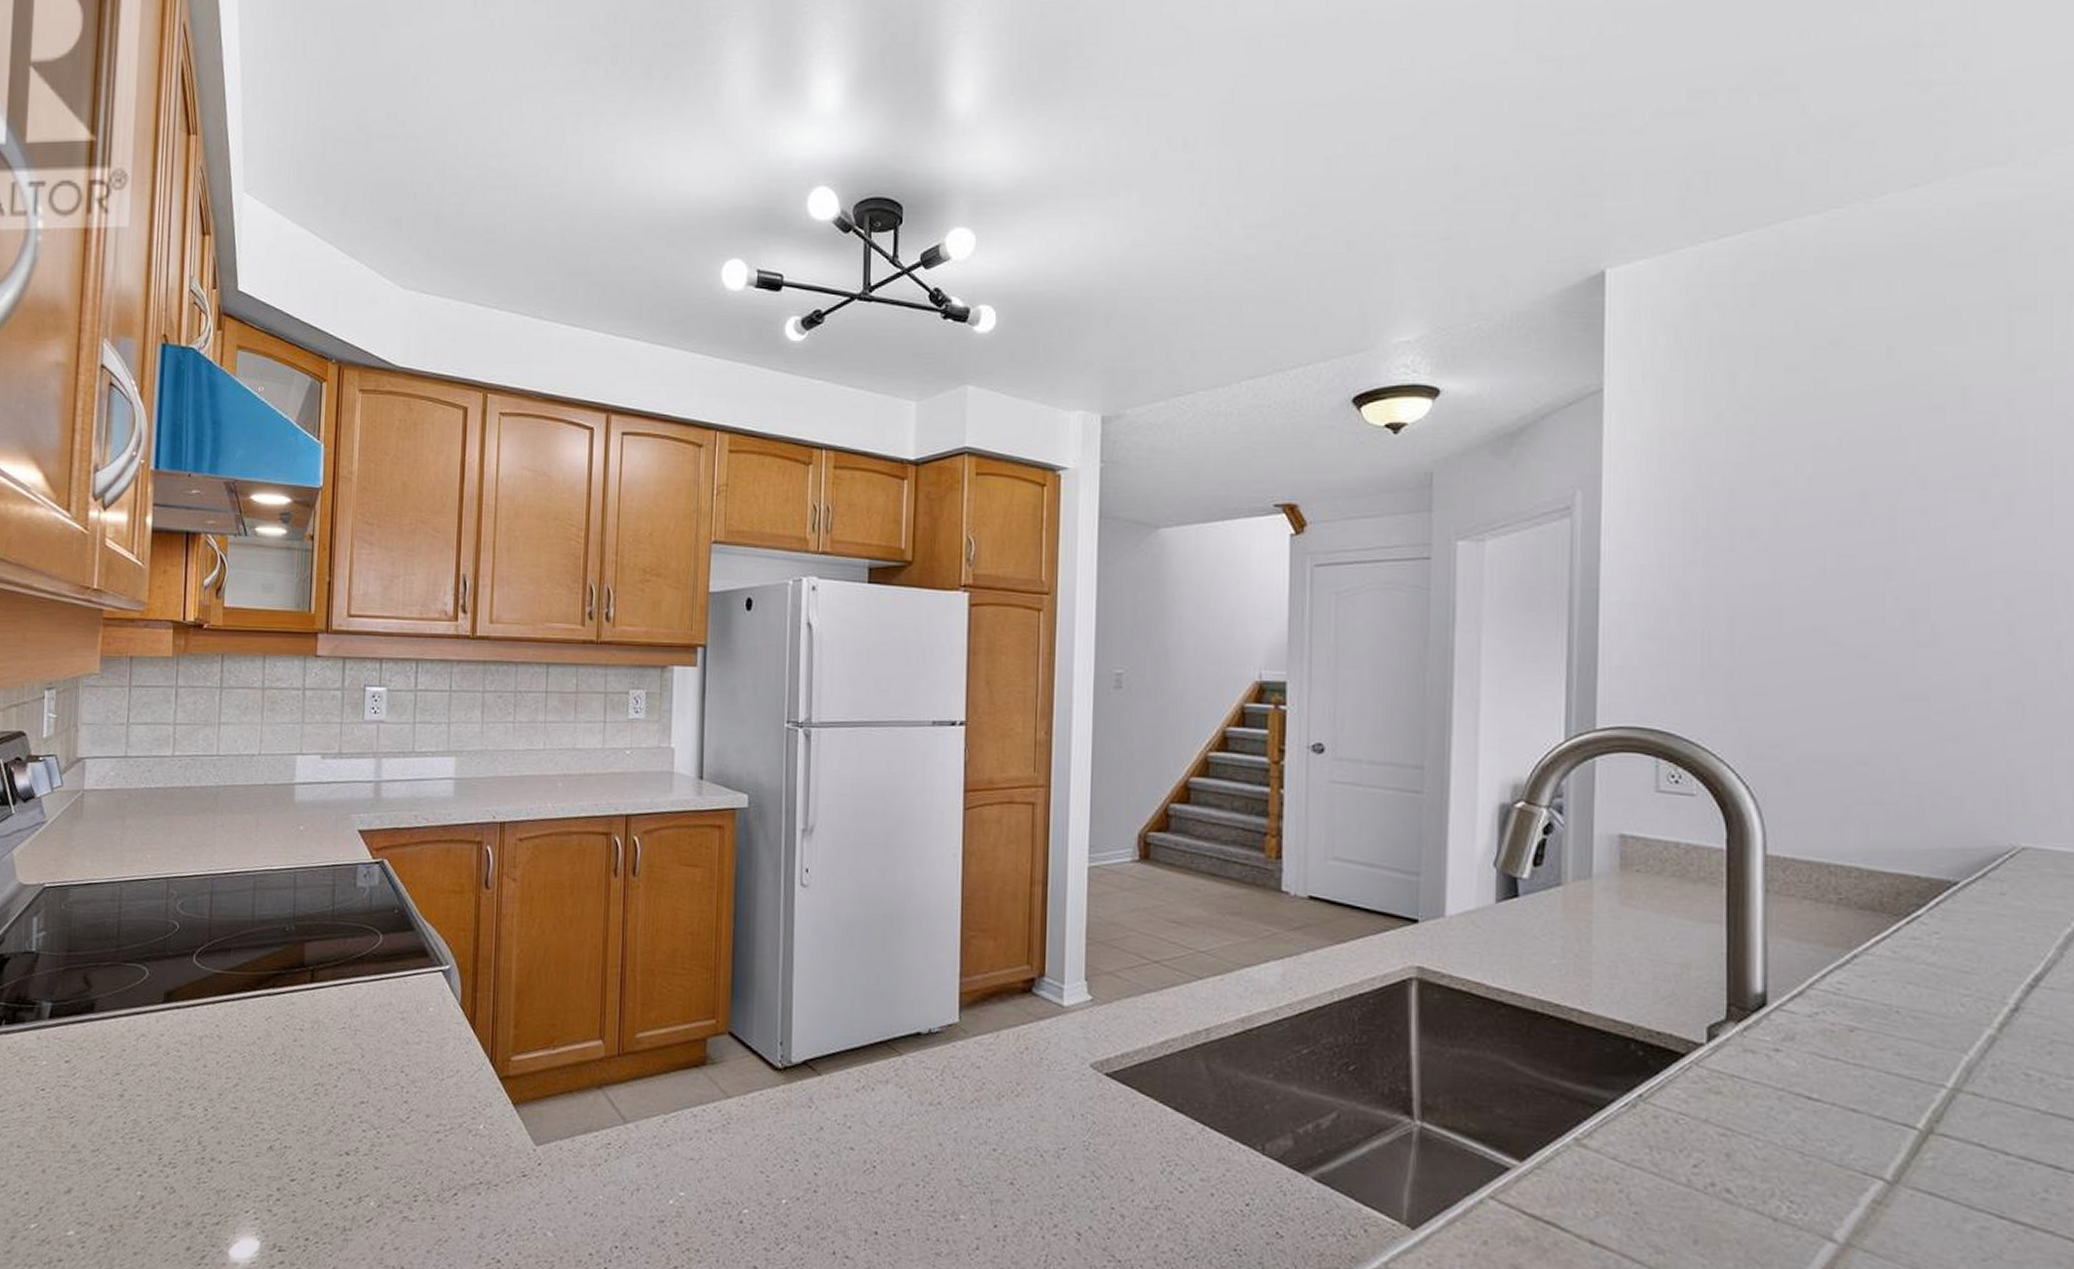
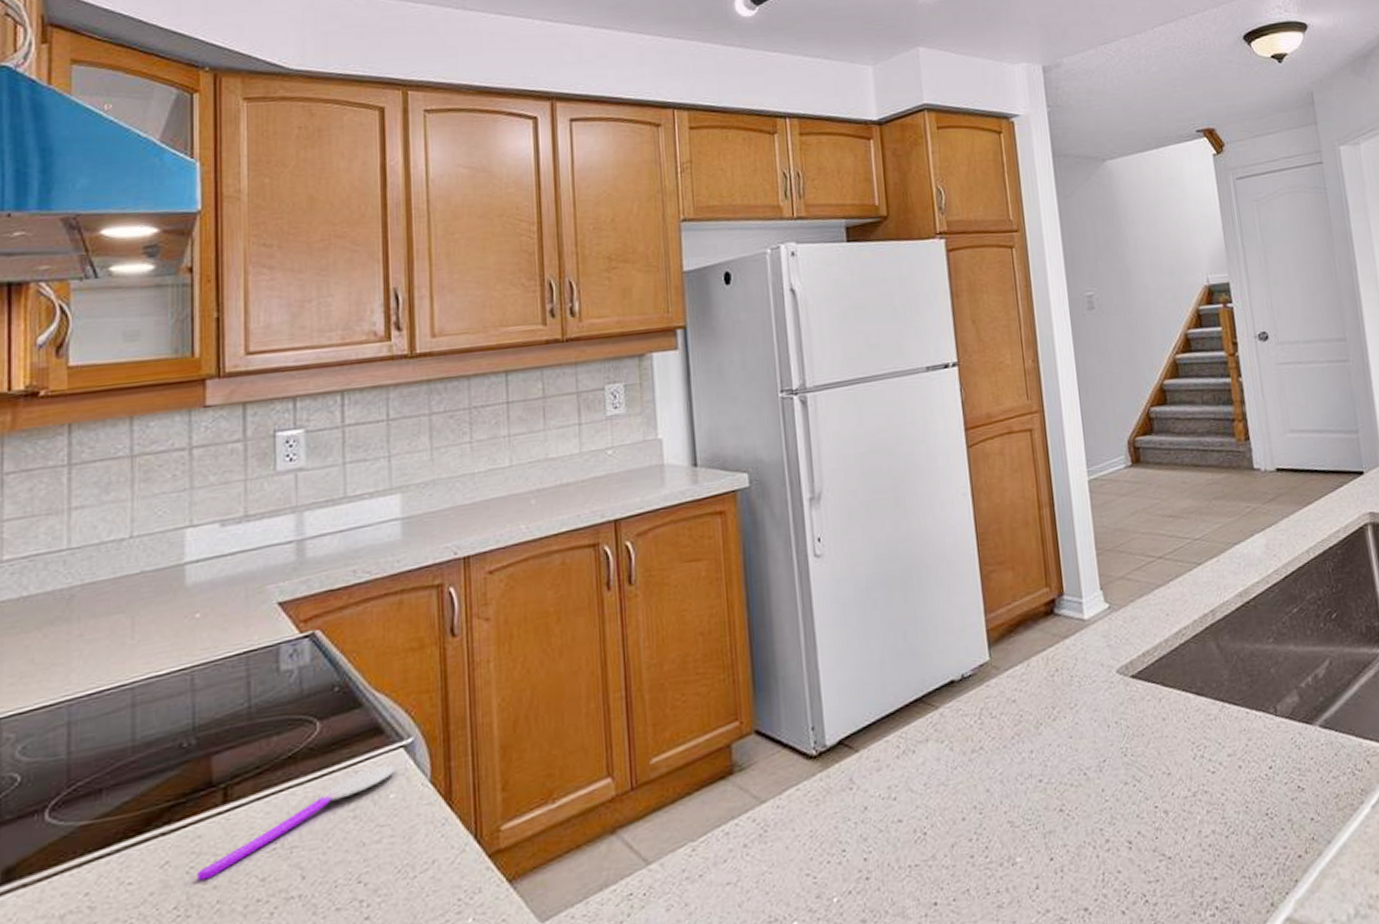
spoon: none [290,982,436,1038] -> present [197,764,396,881]

